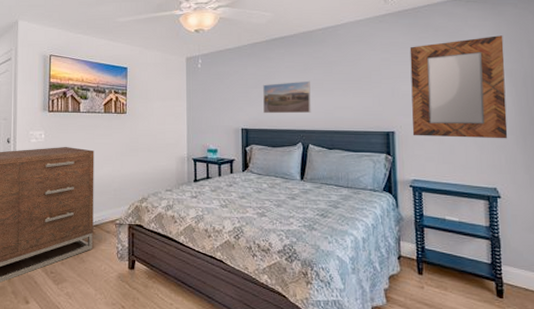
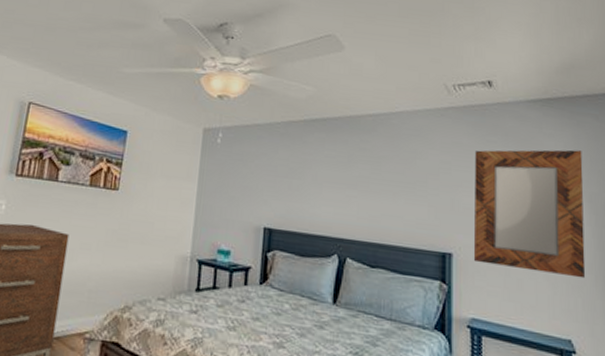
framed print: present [263,80,311,114] -> none [293,174,354,218]

